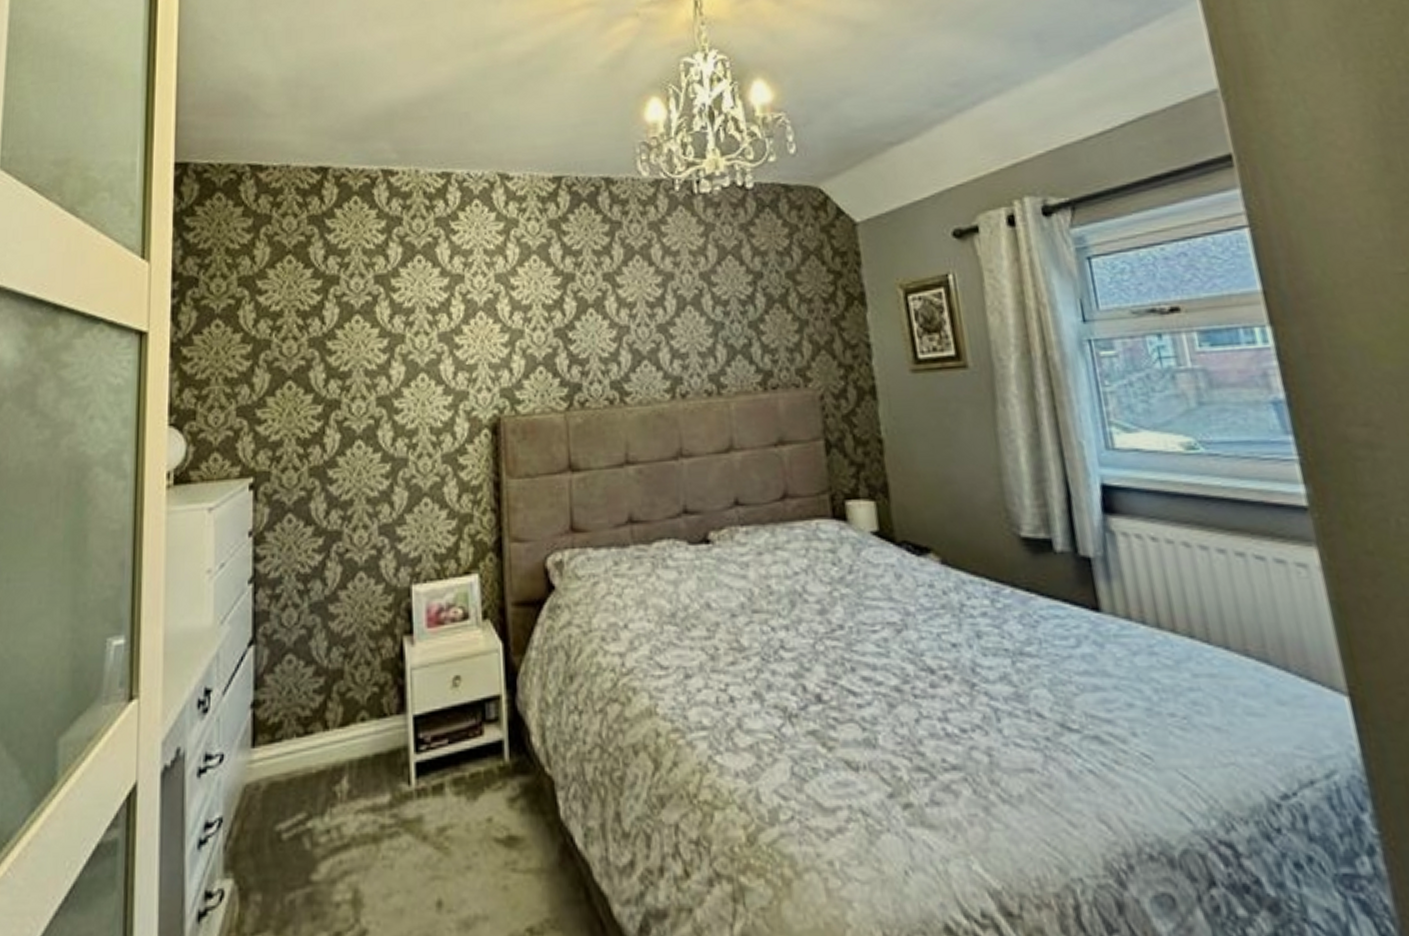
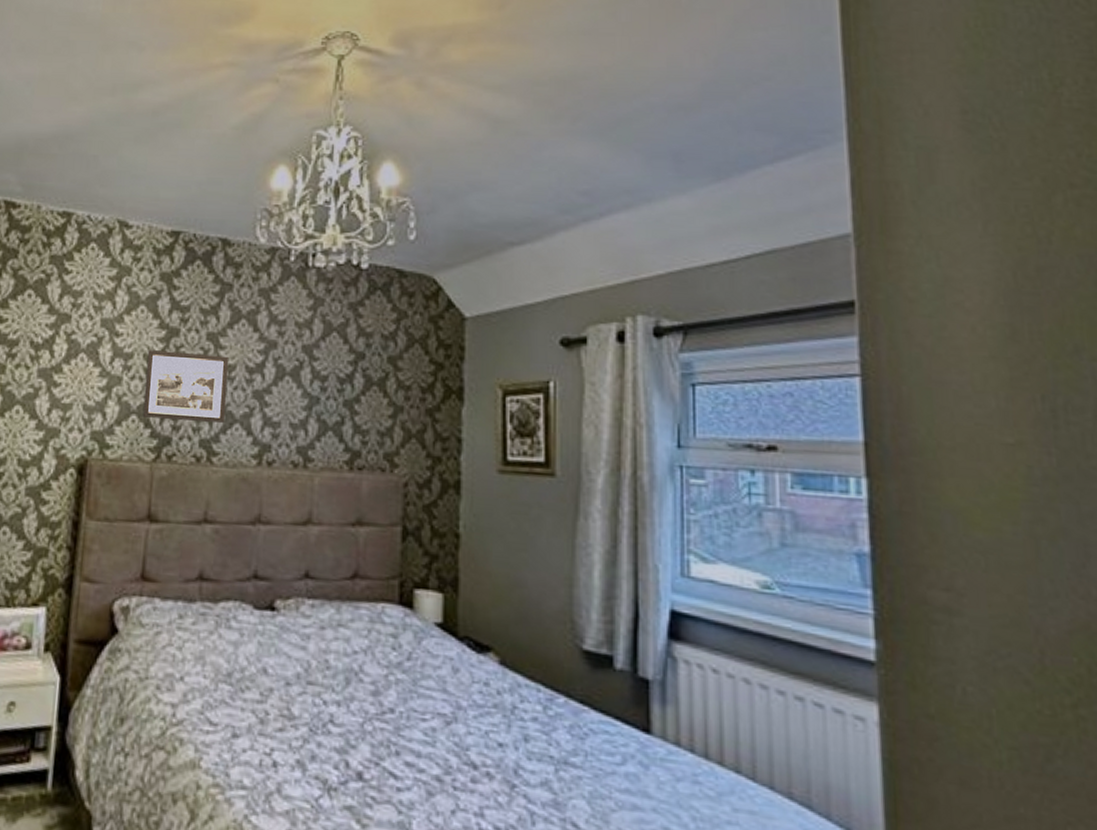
picture frame: none [546,294,633,367] -> present [142,350,230,423]

